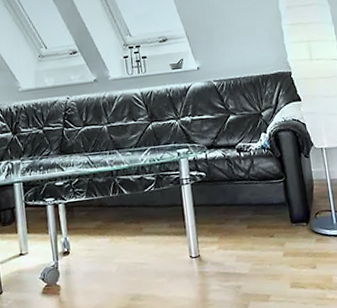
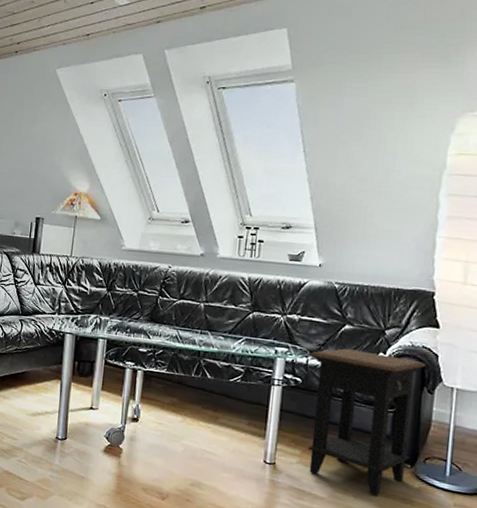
side table: none [207,132,304,259] -> present [308,348,425,496]

